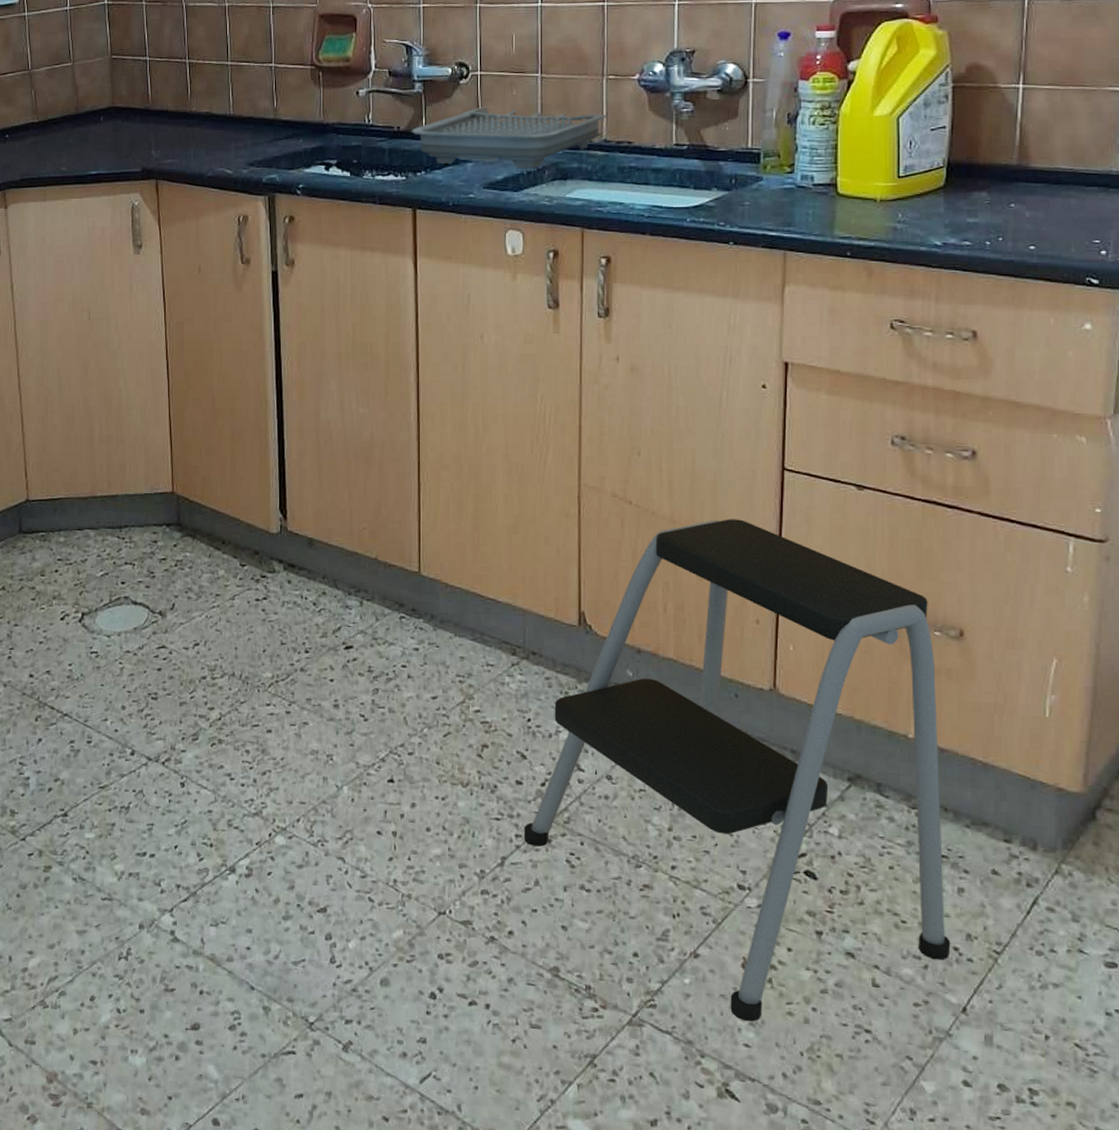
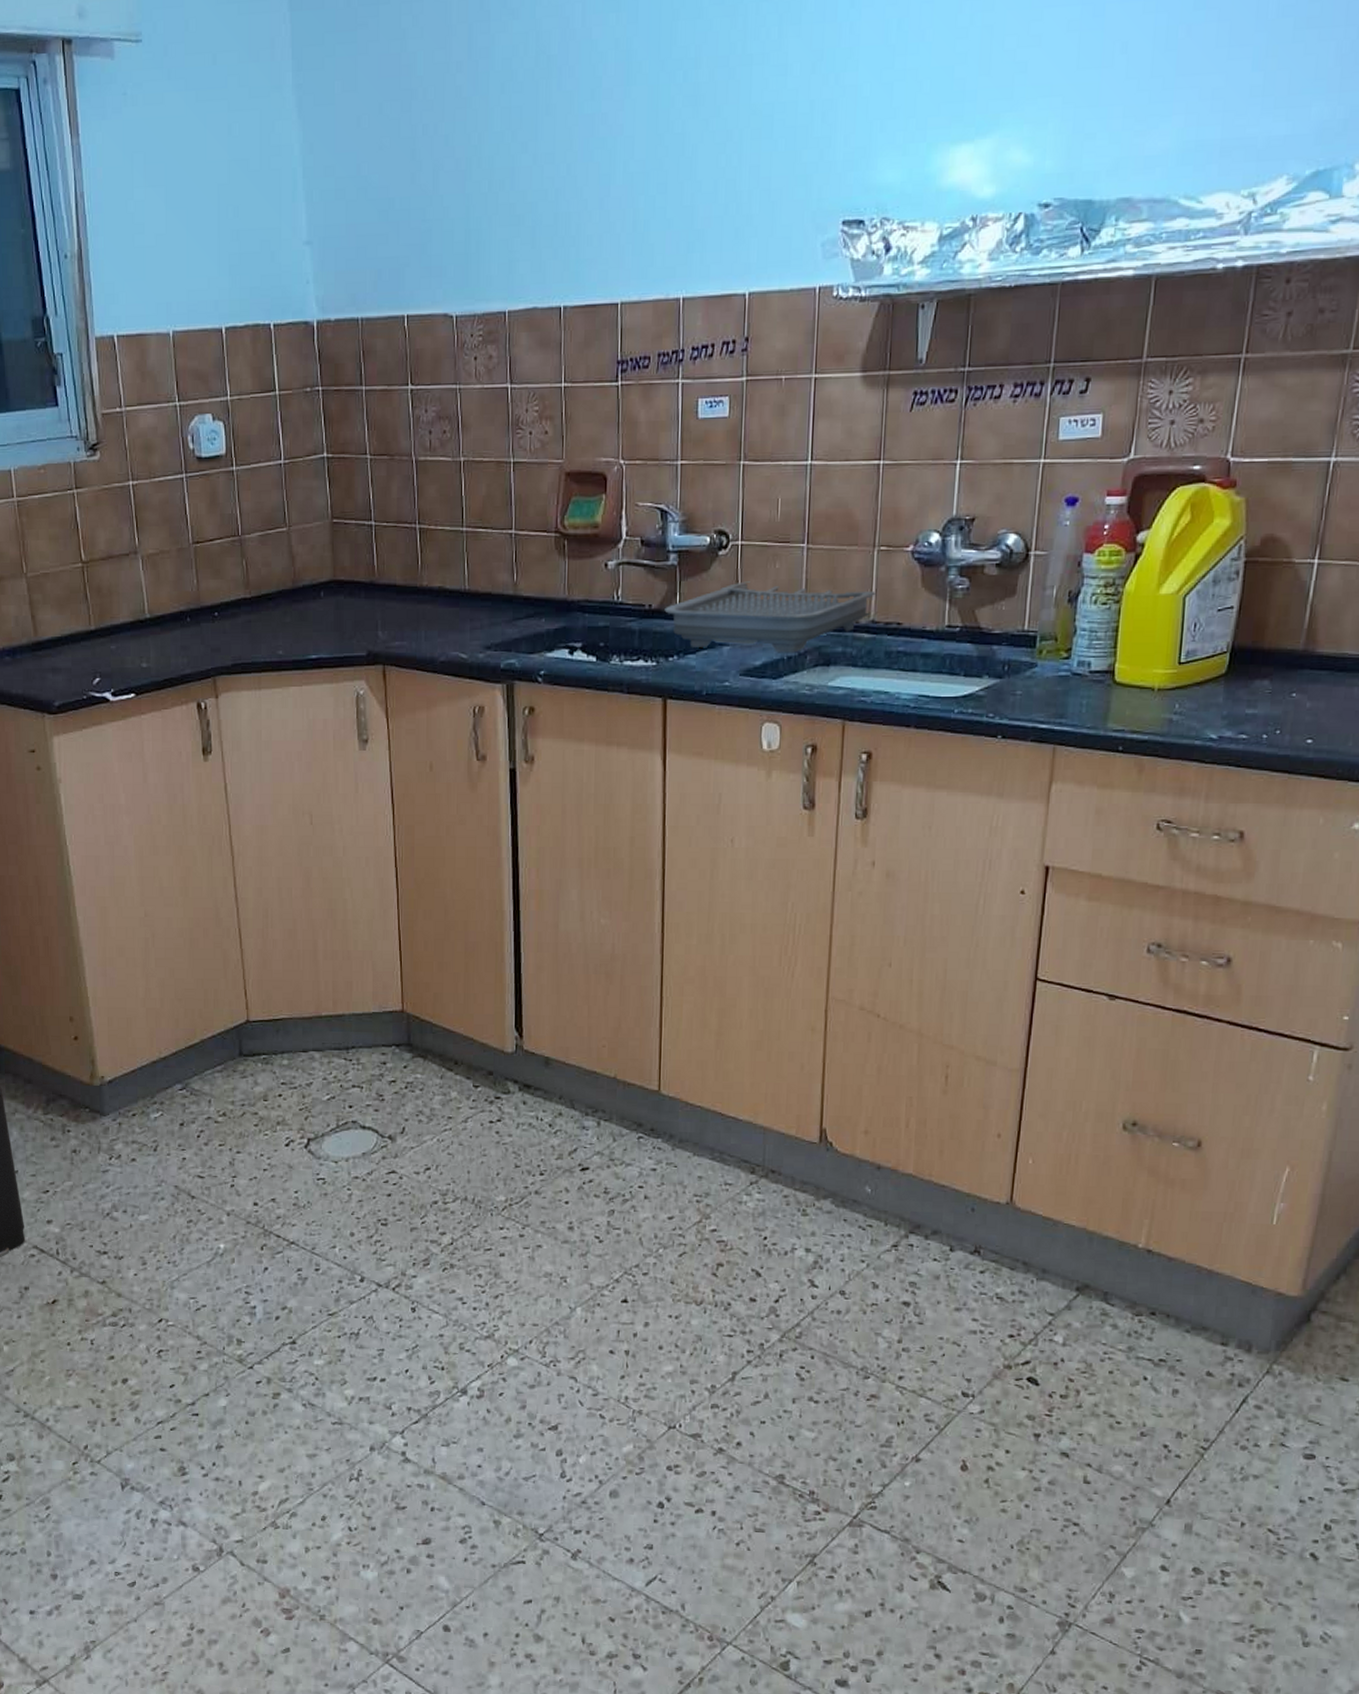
step stool: present [524,519,951,1022] -> none [756,1031,1171,1519]

